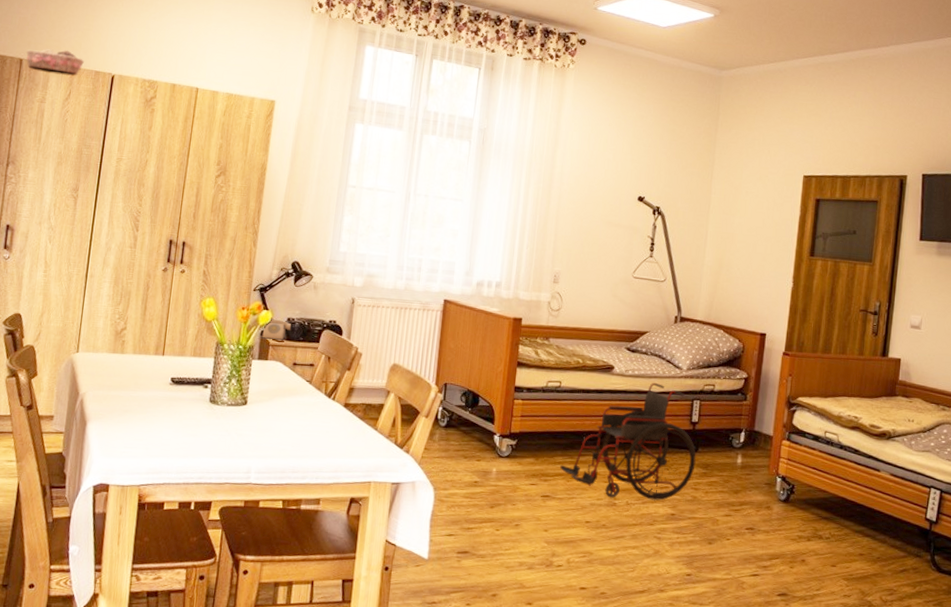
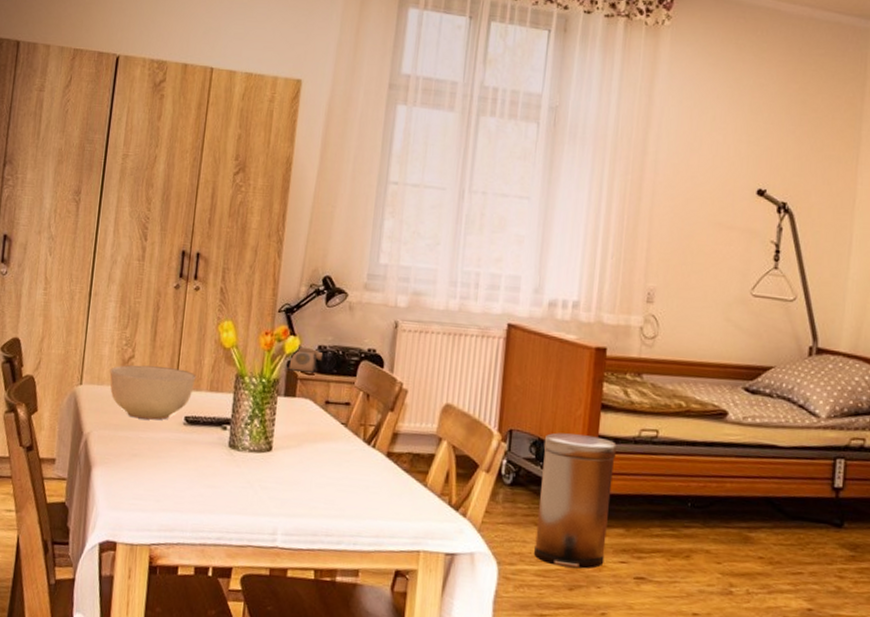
decorative basket: present [26,49,84,76] -> none [23,28,86,59]
bowl: none [103,335,182,381] -> present [109,365,196,420]
pedal bin: none [463,385,529,491] -> present [534,432,617,569]
wheelchair: present [560,382,696,501] -> none [658,433,841,590]

